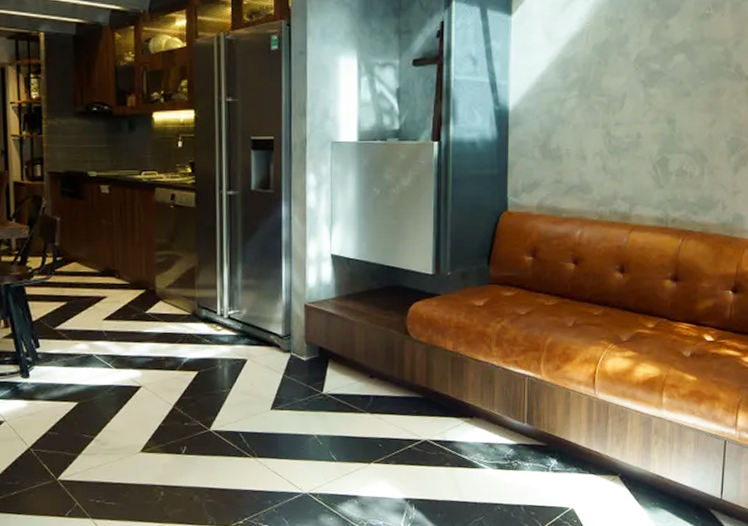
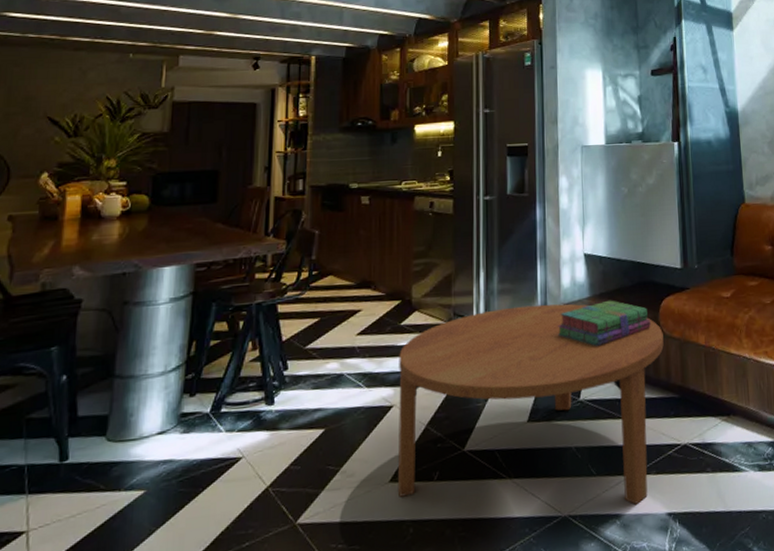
coffee table: none [145,302,410,489] -> present [397,304,664,505]
stack of books: none [301,301,397,345] -> present [557,300,651,346]

